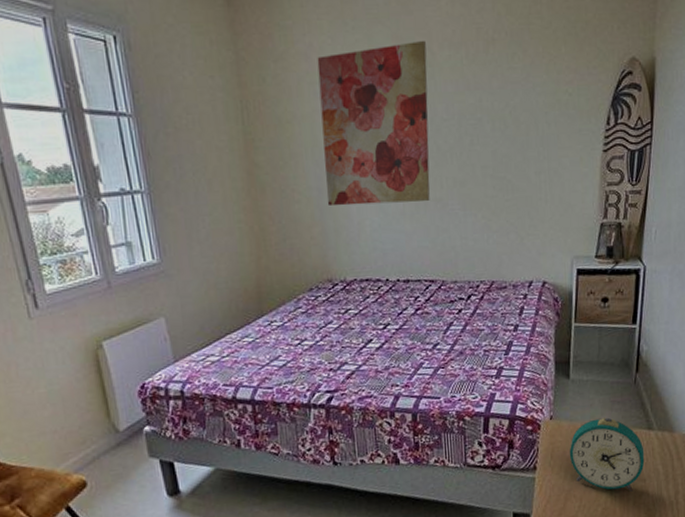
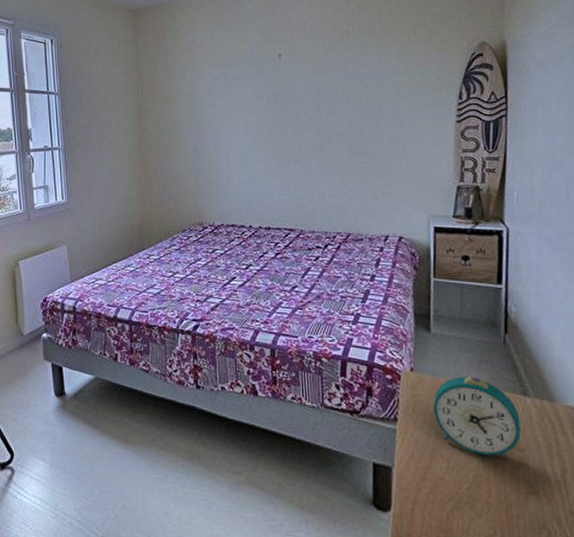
wall art: present [317,41,430,206] -> none [198,35,290,163]

